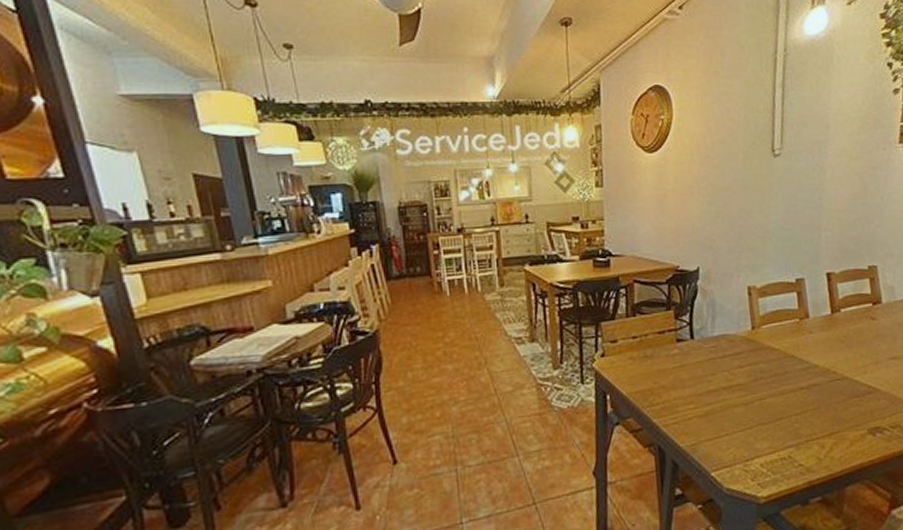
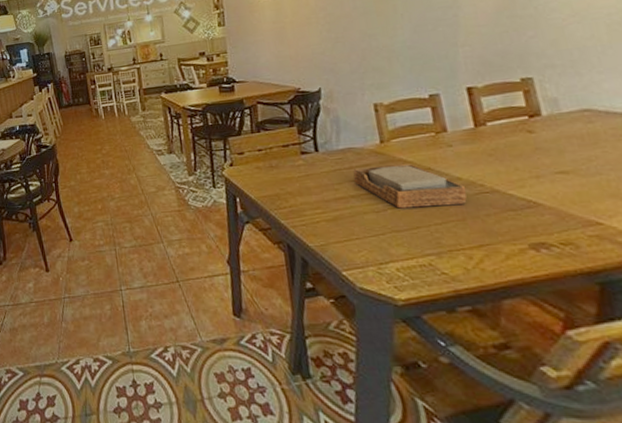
napkin holder: none [725,351,823,400] -> present [353,164,467,209]

